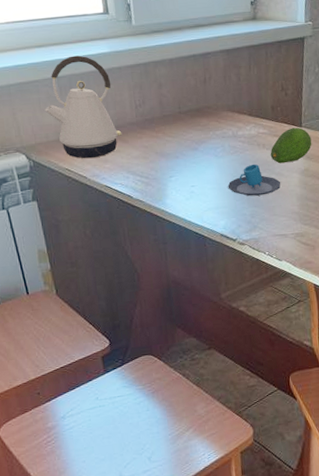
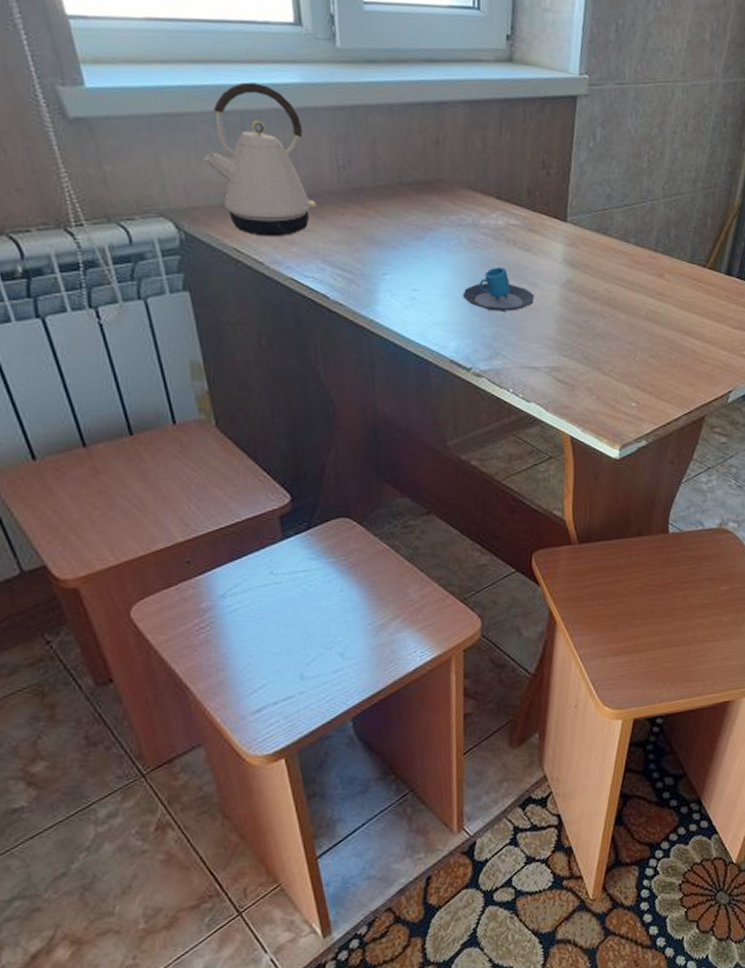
fruit: present [270,127,312,164] -> none [522,221,579,270]

